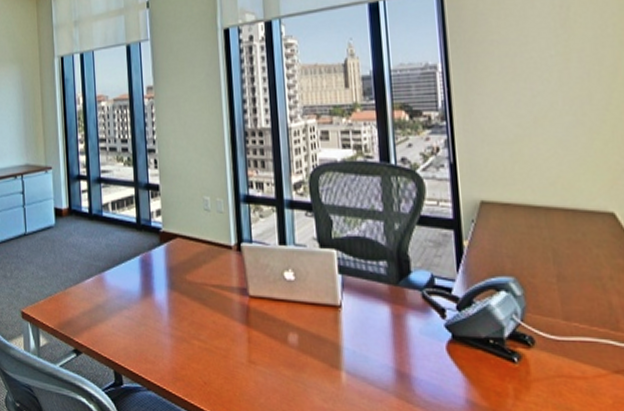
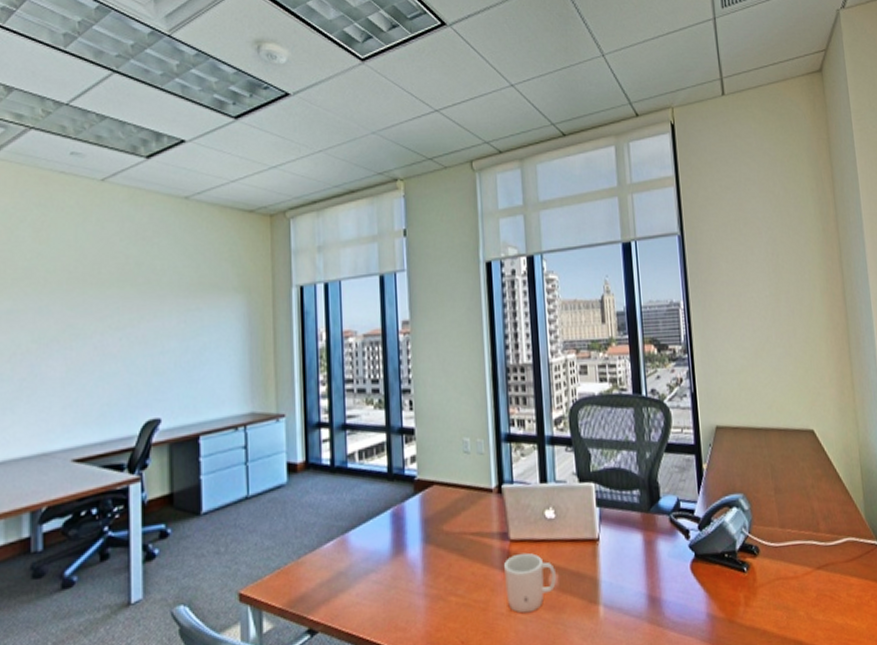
mug: none [243,309,297,367] -> present [503,552,557,614]

